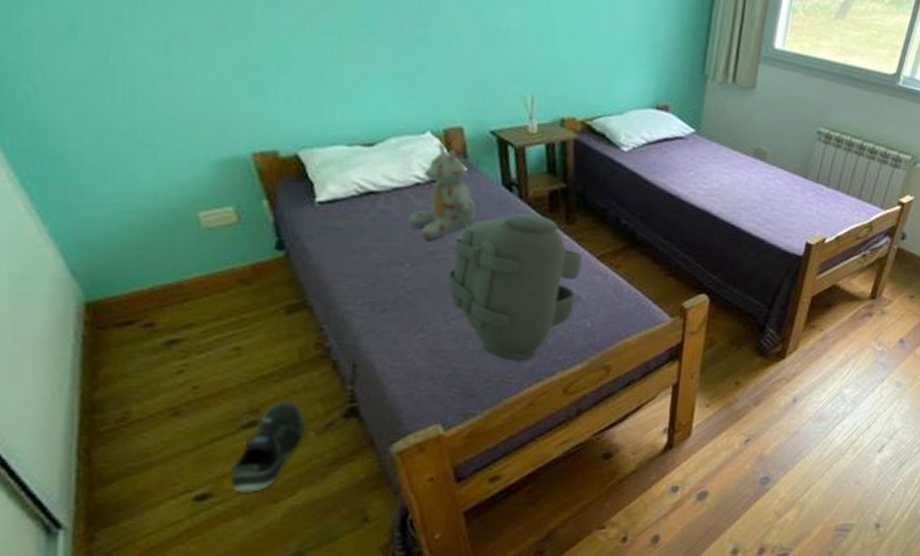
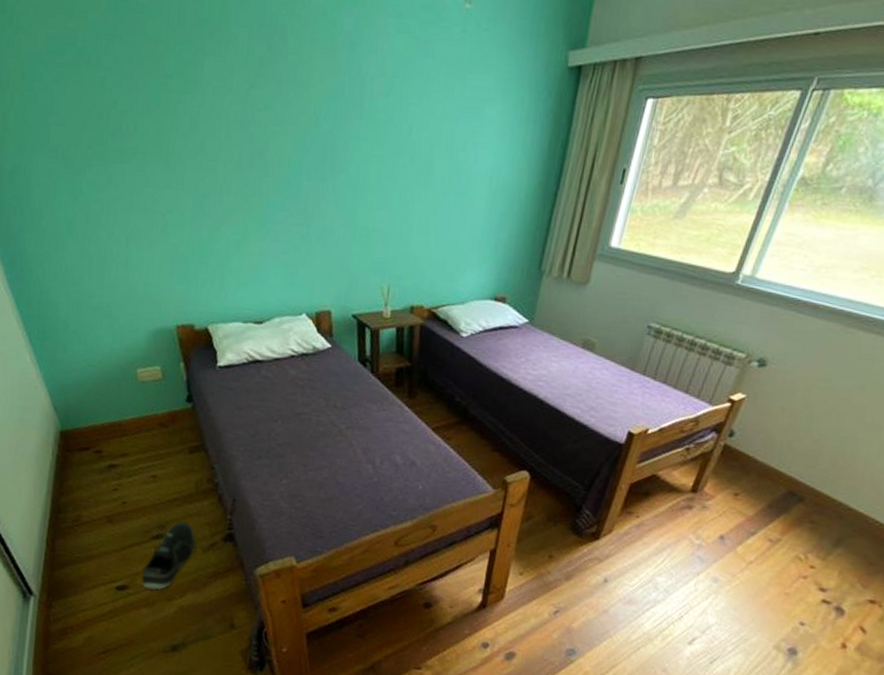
stuffed bear: present [408,143,476,241] -> none [283,323,336,404]
backpack: present [446,214,582,362] -> none [308,386,420,513]

